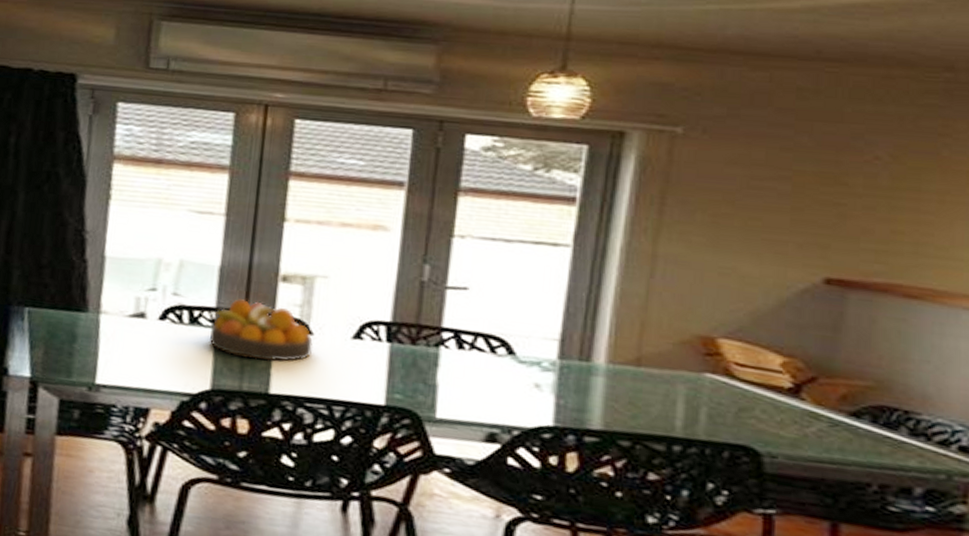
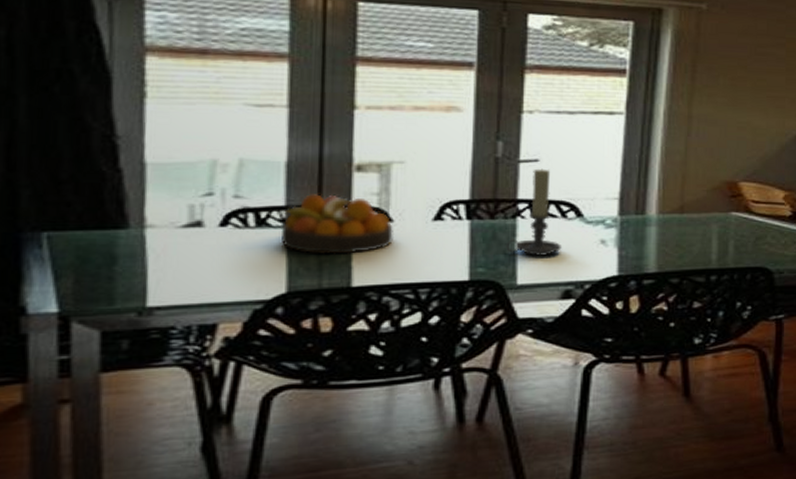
candle holder: none [426,297,488,393] -> present [506,168,561,257]

